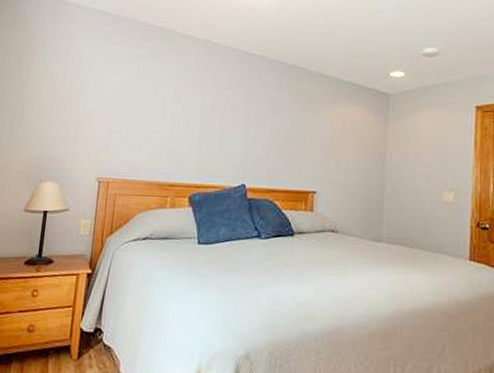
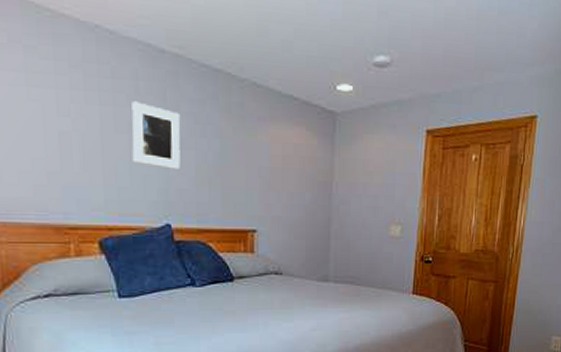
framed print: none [221,91,261,141] -> present [132,101,181,169]

